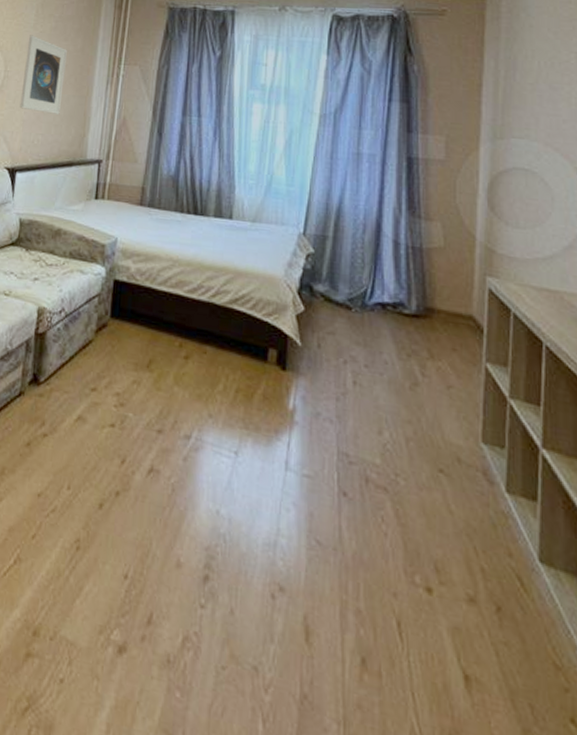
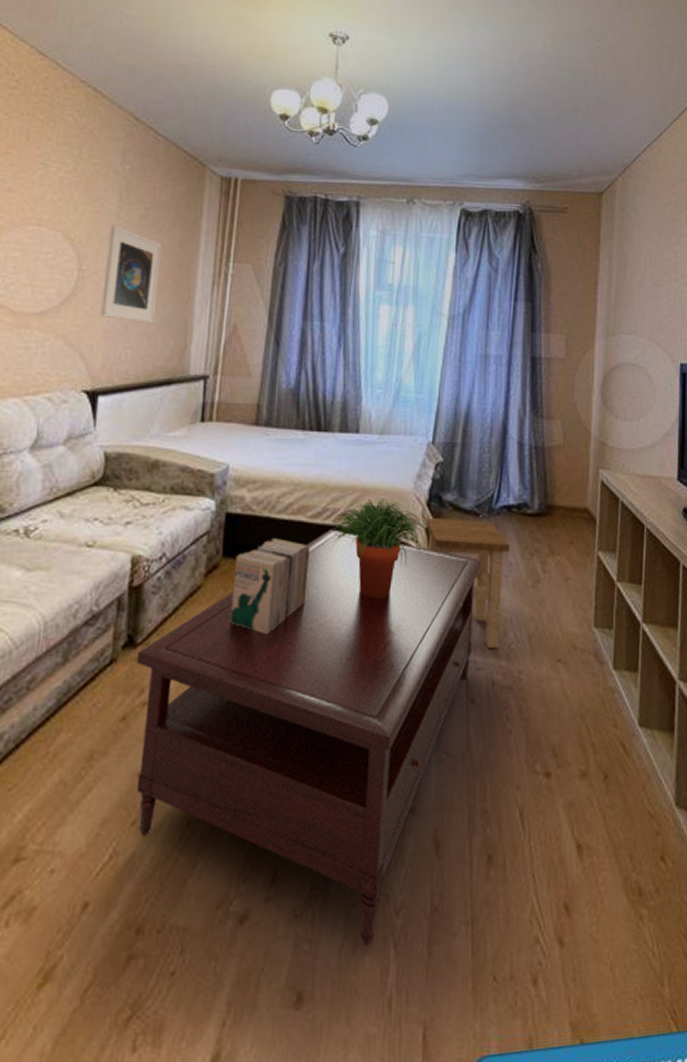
coffee table: none [36,305,354,713] -> present [136,529,481,946]
books: none [116,307,186,392] -> present [230,538,310,634]
potted plant: none [205,281,299,377] -> present [331,498,428,599]
stool: none [296,304,385,447] -> present [425,517,510,649]

